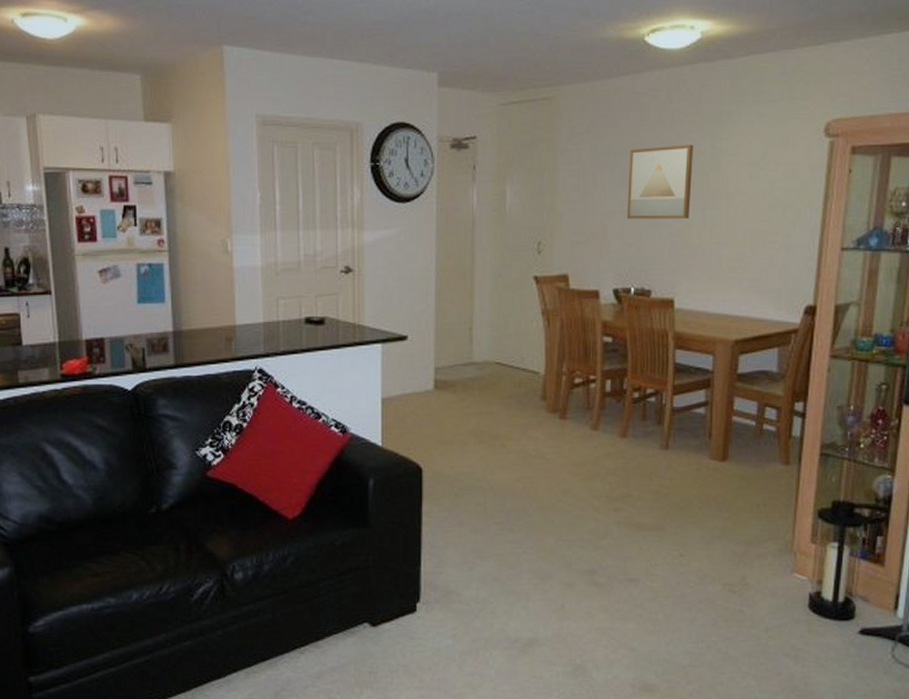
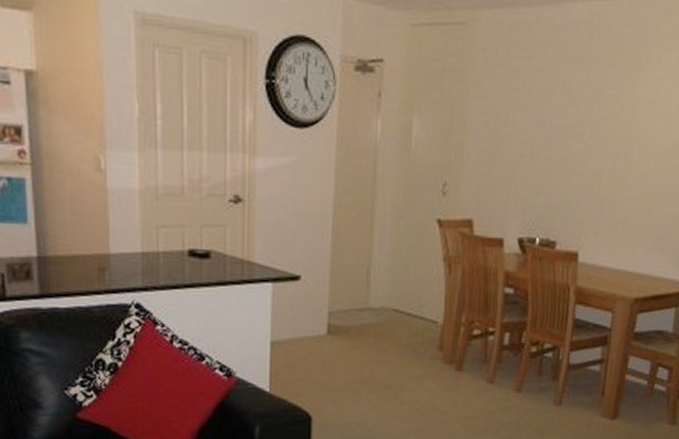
wall art: present [627,144,694,219] -> none [537,87,611,168]

